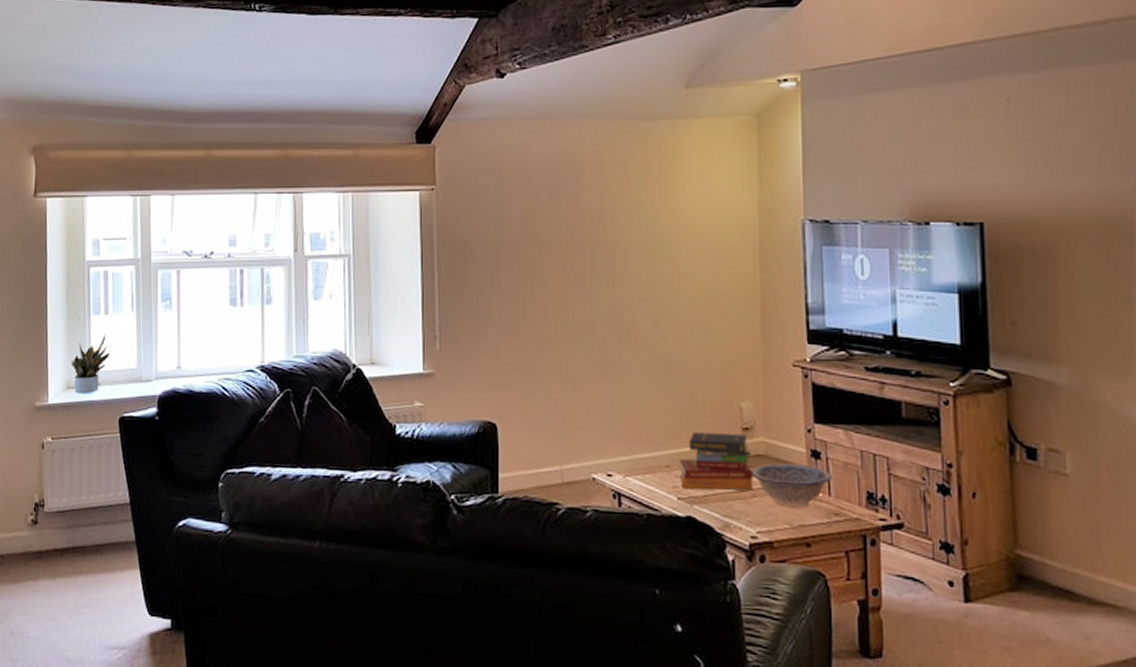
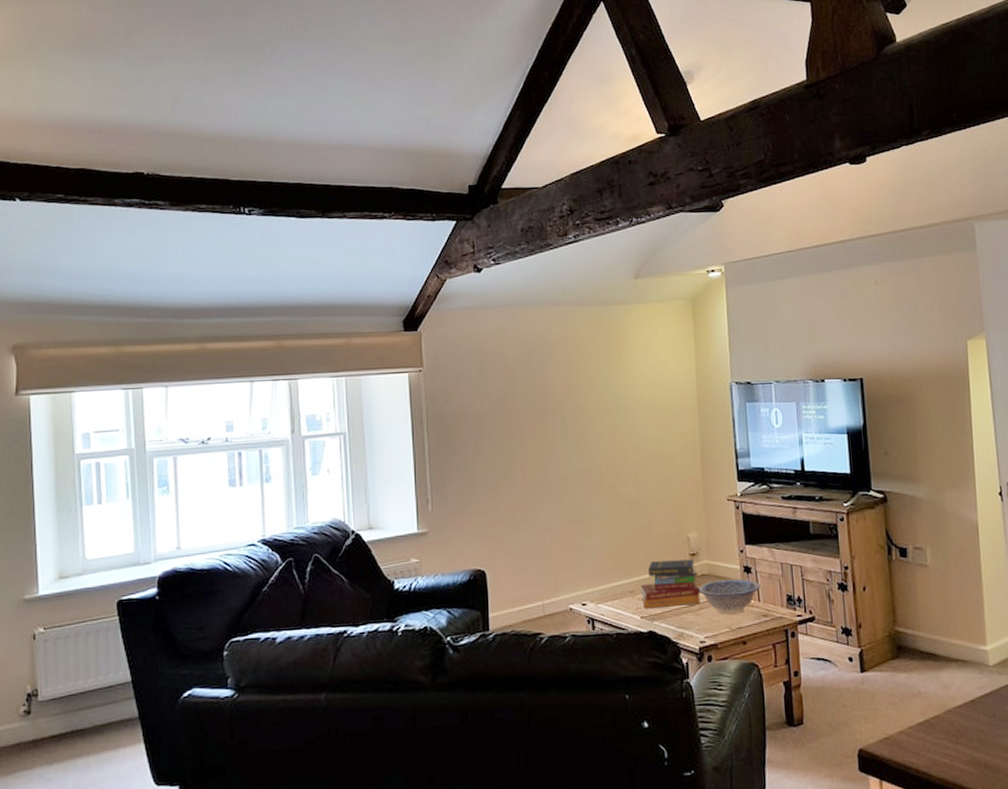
potted plant: present [71,335,109,395] -> none [63,523,104,583]

